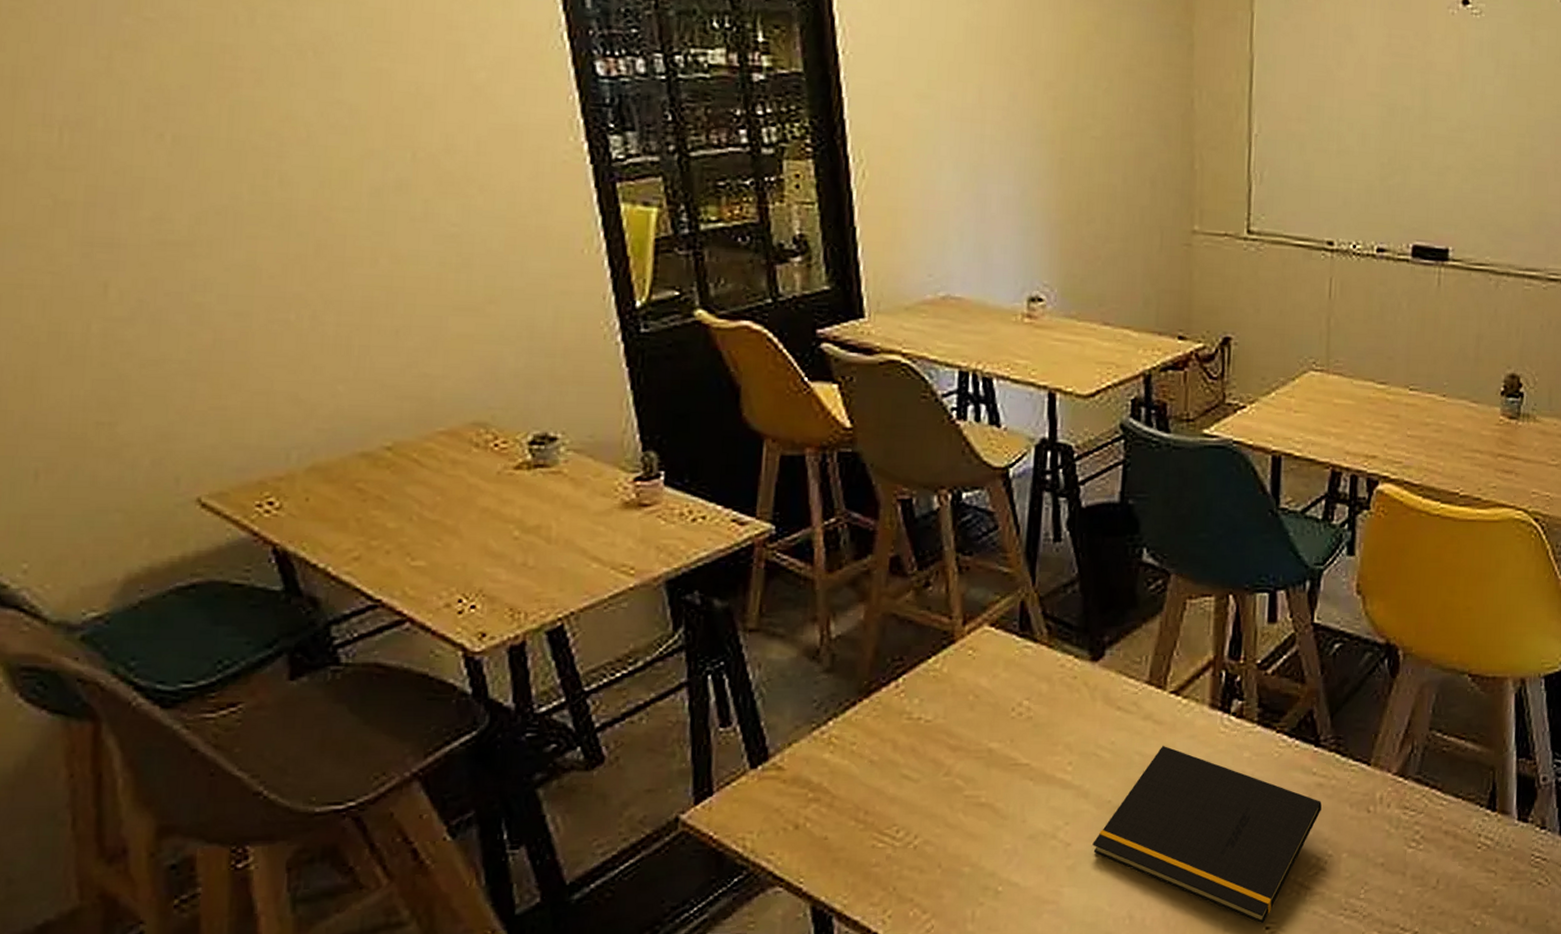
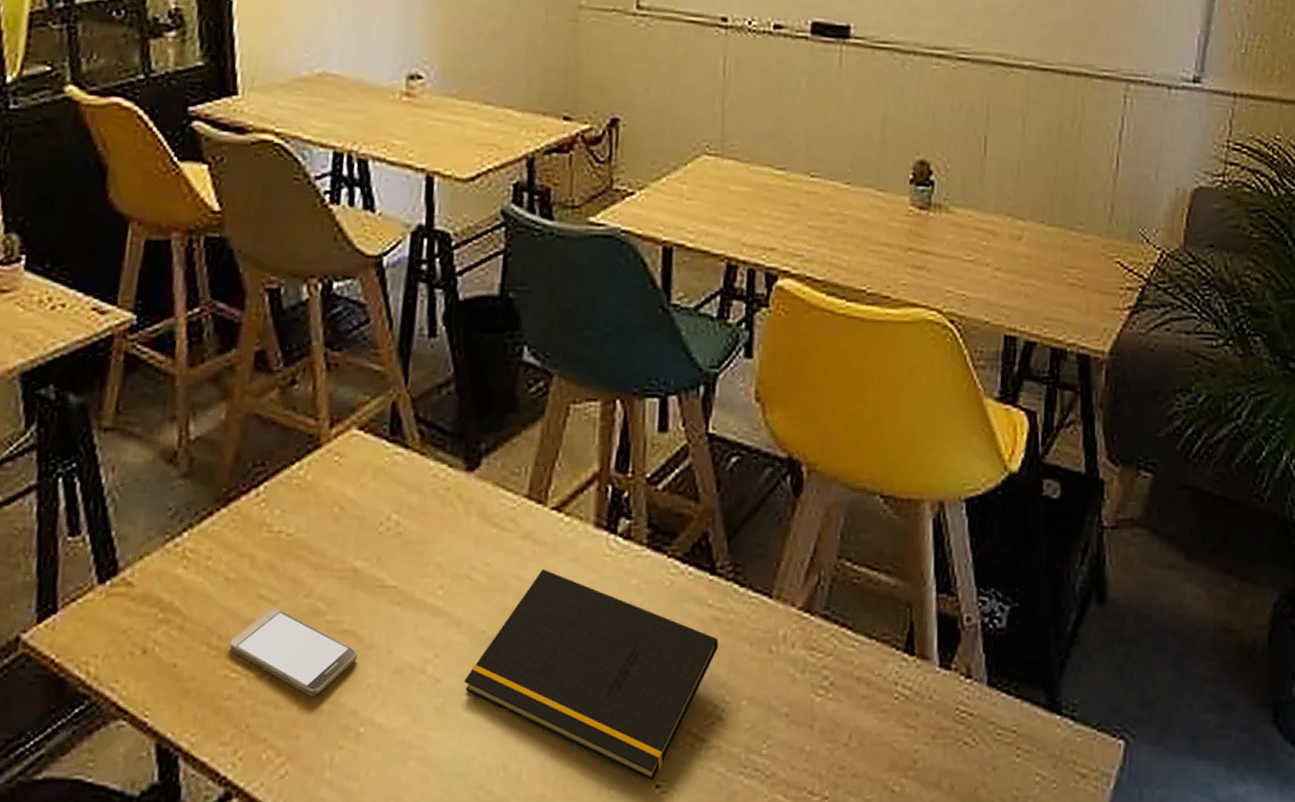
smartphone: none [876,785,995,861] -> present [230,608,358,696]

